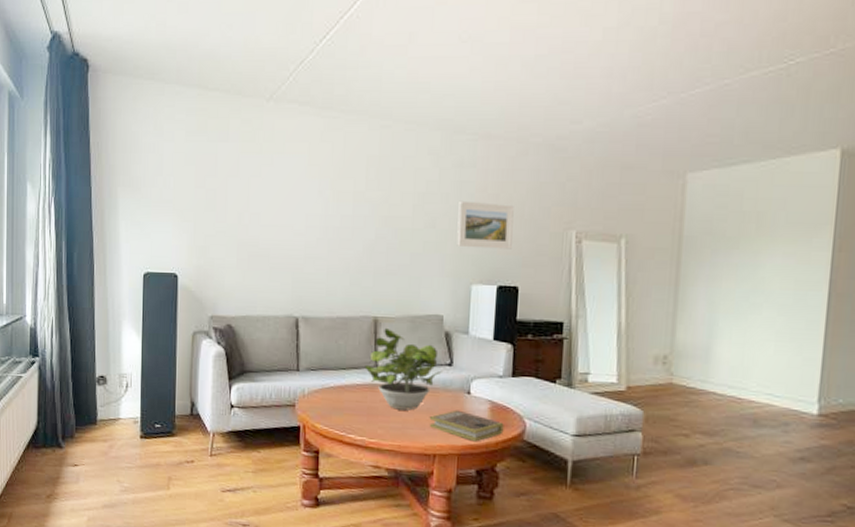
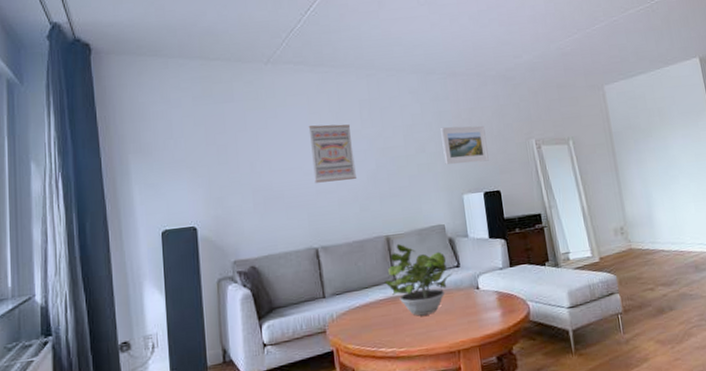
wall art: none [304,180,354,247] -> present [308,124,356,183]
book: present [429,410,504,442] -> none [448,305,513,332]

